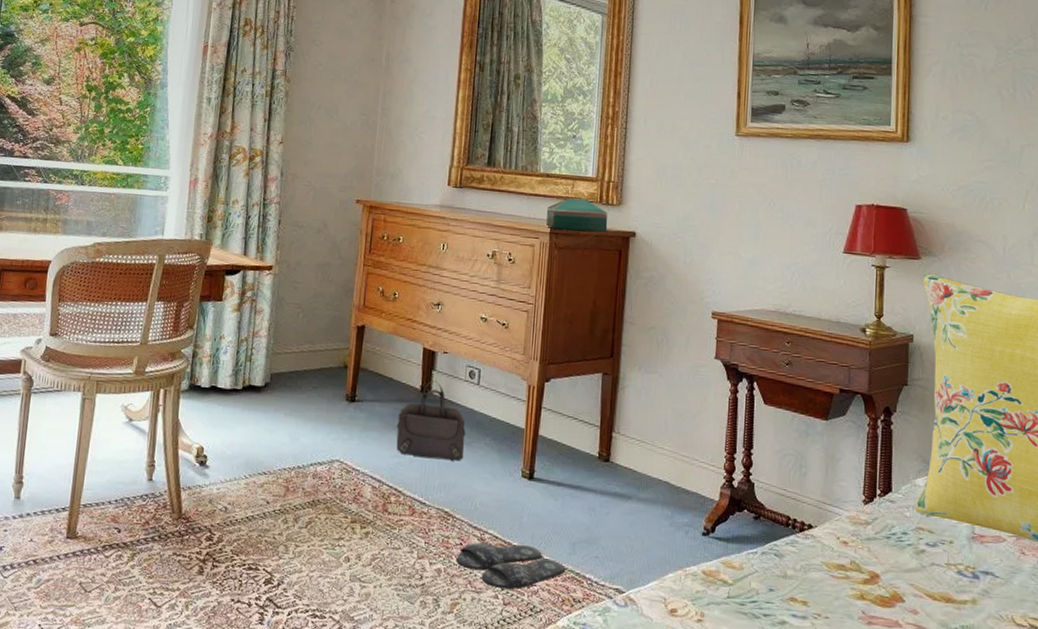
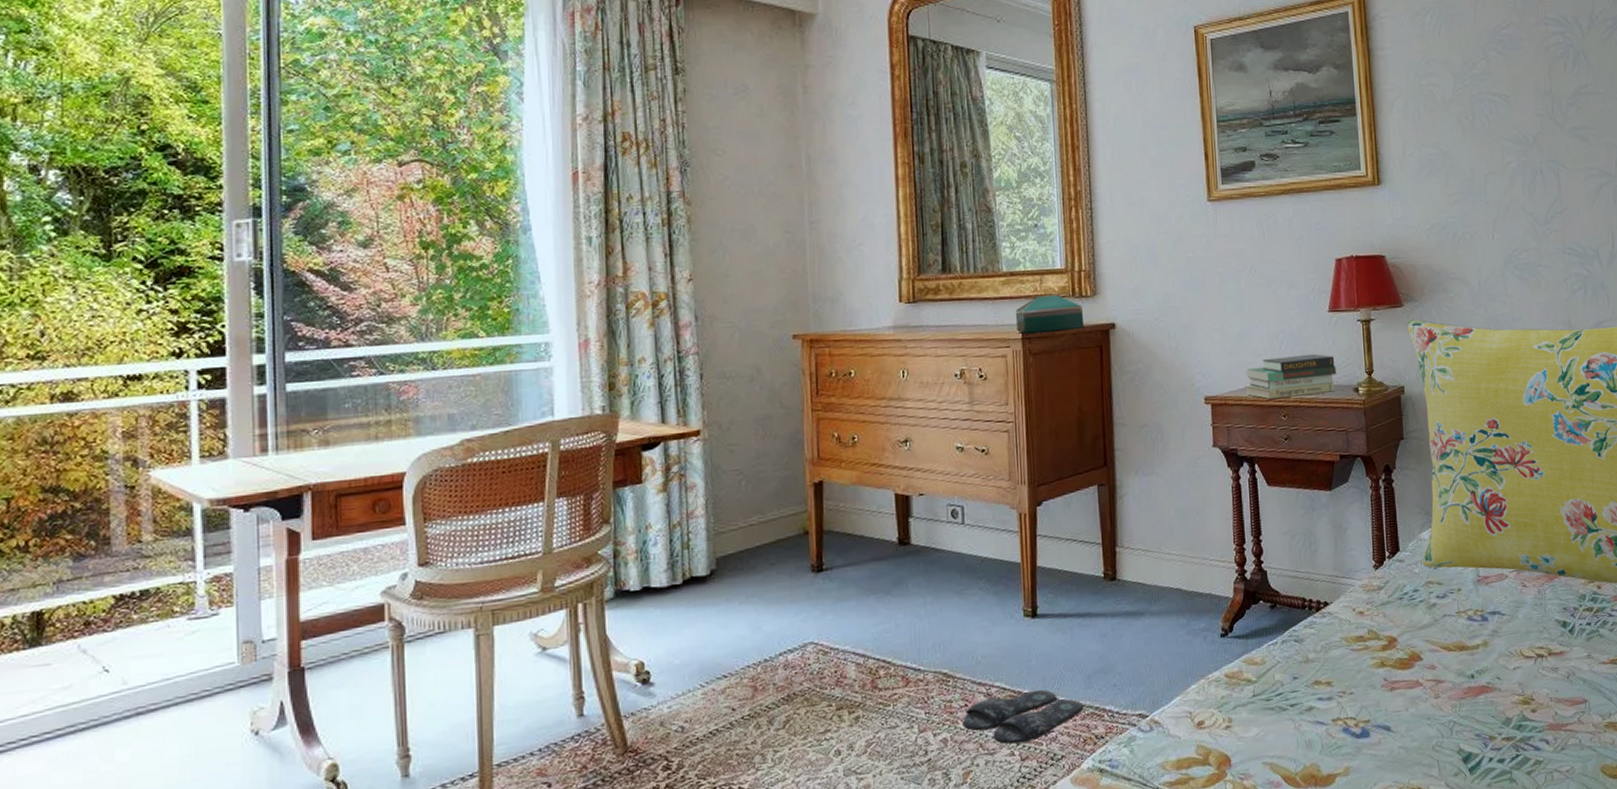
handbag: present [396,380,466,461] -> none [875,528,957,620]
books: none [751,286,845,328] -> present [1244,353,1337,400]

